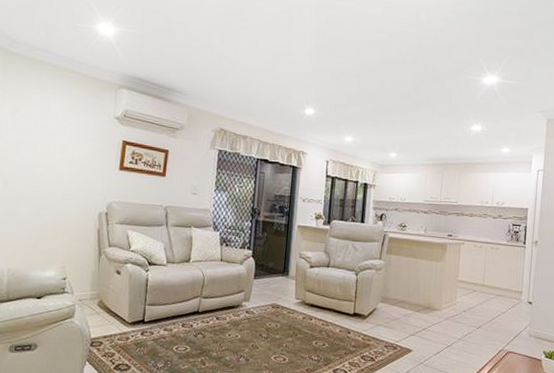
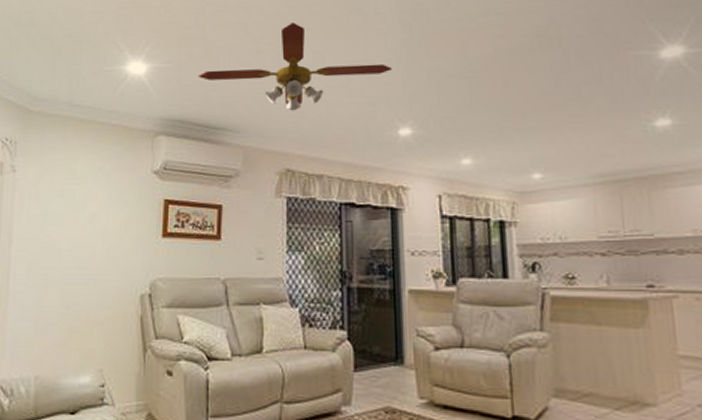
ceiling fan: none [157,13,306,84] -> present [197,22,392,111]

